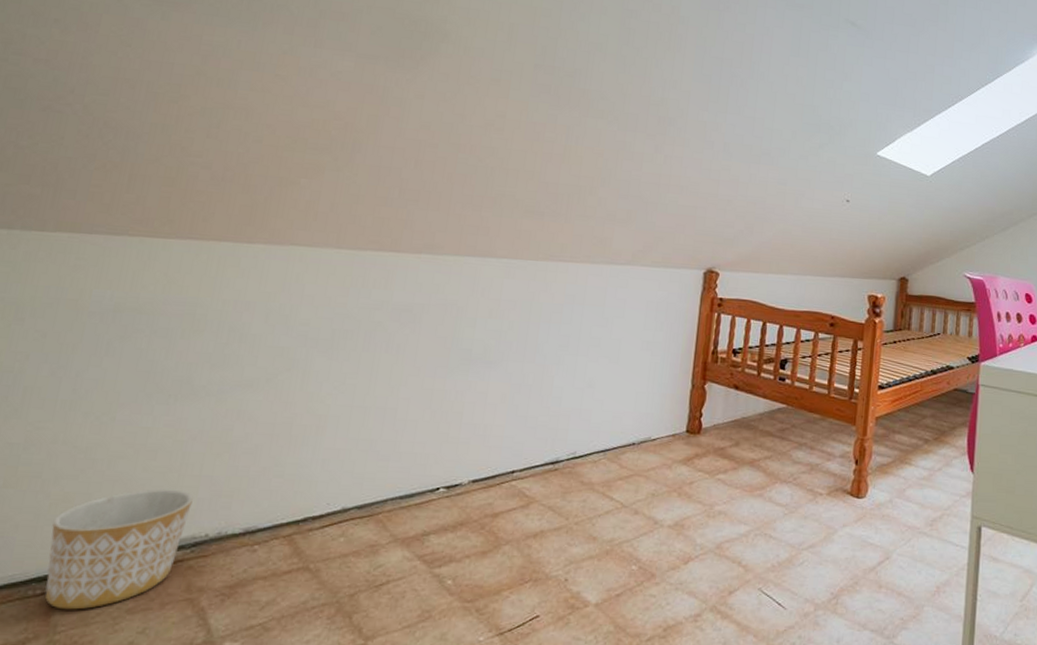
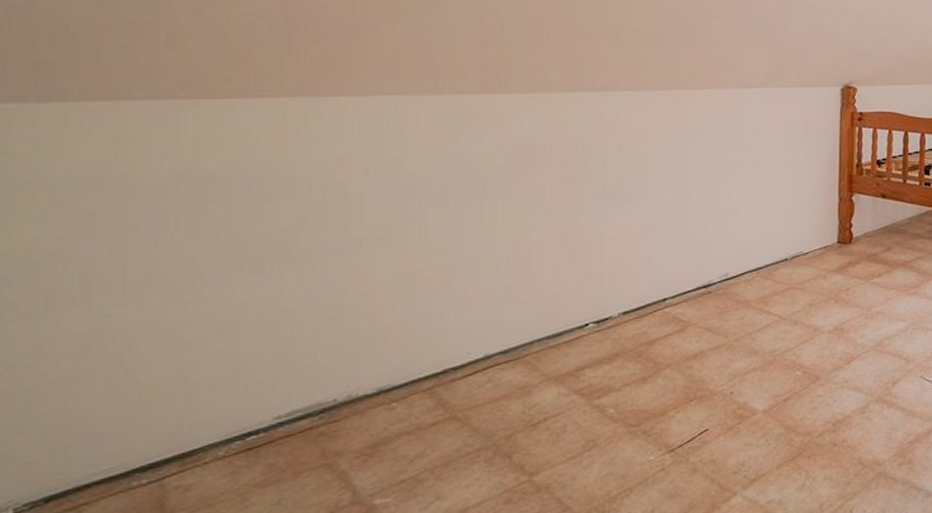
planter: present [45,489,193,610] -> none [147,359,312,495]

